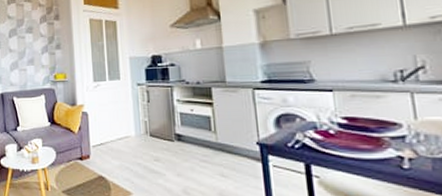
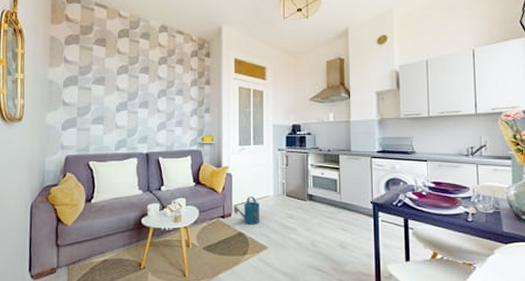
watering can: none [92,137,122,168] -> present [234,196,260,225]

